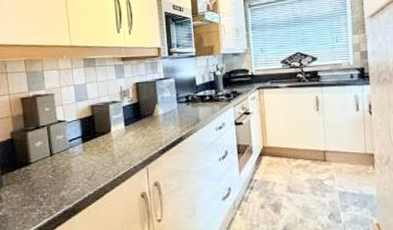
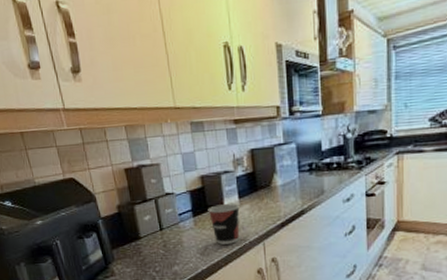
cup: none [96,131,125,169] -> present [208,204,240,245]

